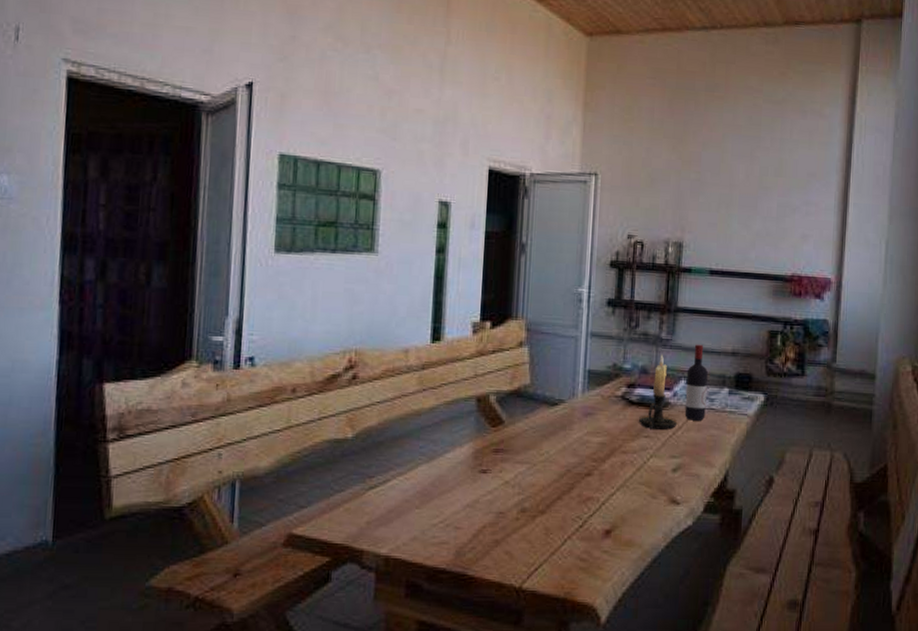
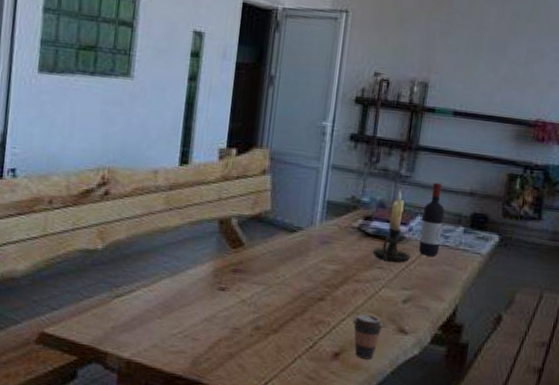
coffee cup: none [622,486,655,534] -> present [353,314,384,359]

